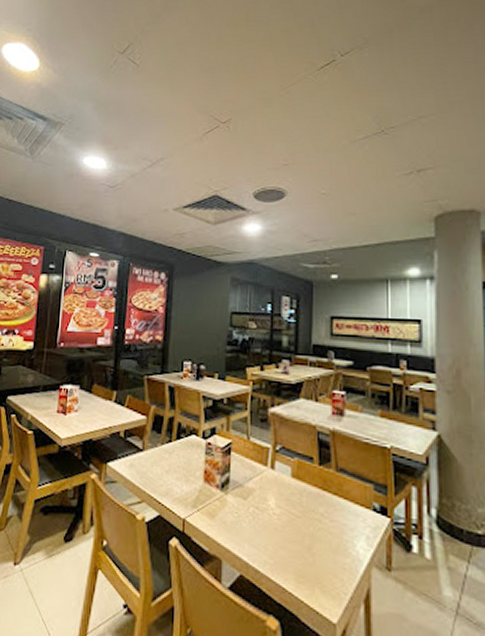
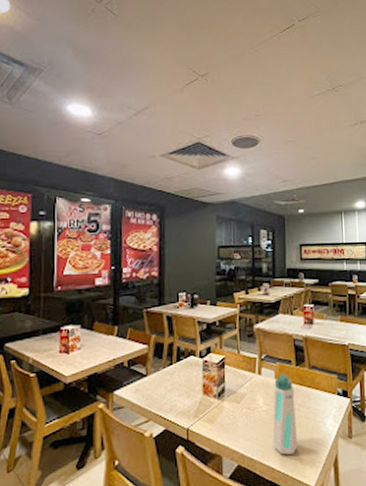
water bottle: none [285,472,317,576] -> present [272,373,298,455]

